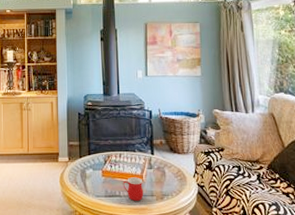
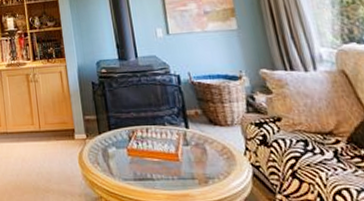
mug: present [122,177,144,201] -> none [154,156,182,185]

